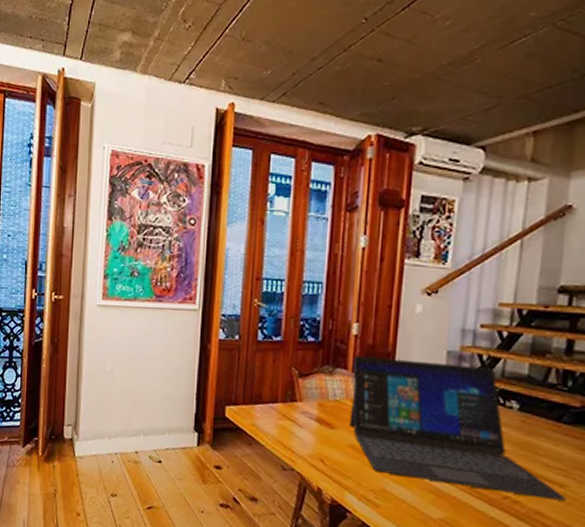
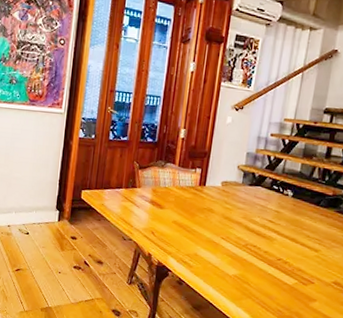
laptop: present [349,356,568,502] -> none [174,154,320,262]

